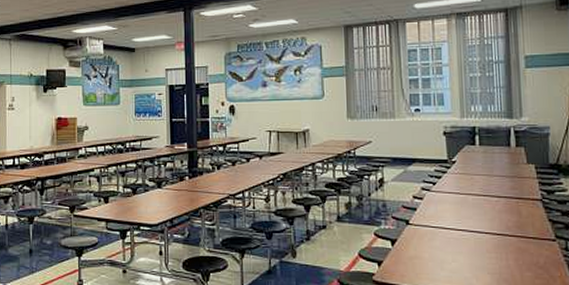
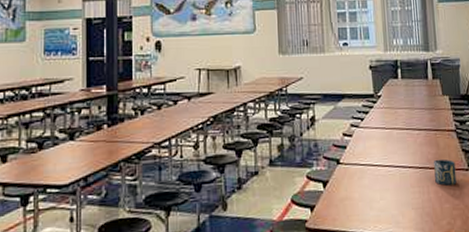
cup: none [514,227,541,254] -> present [434,159,457,186]

